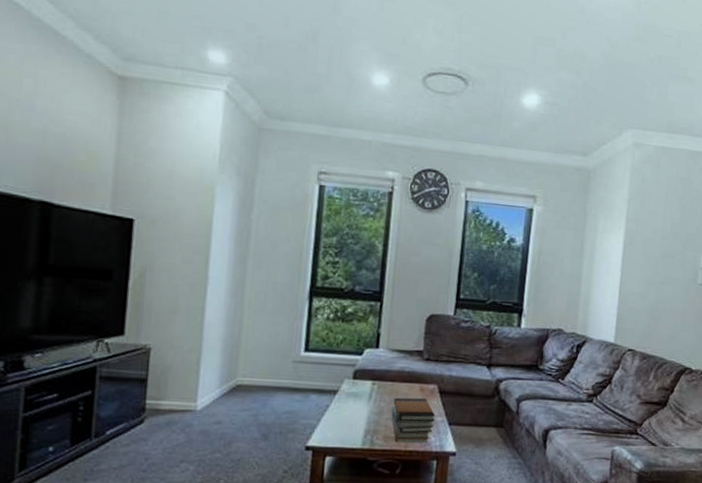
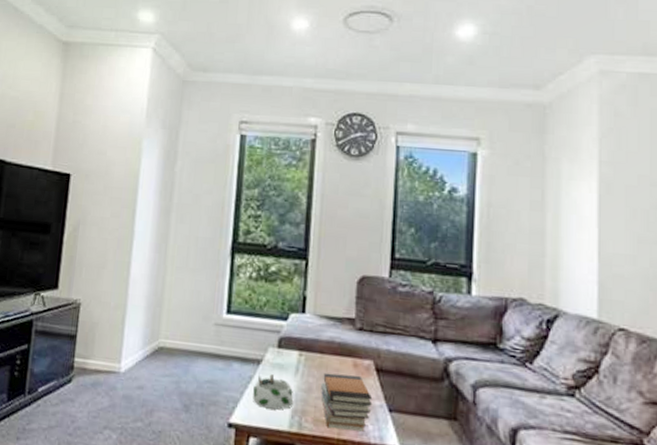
bowl: none [329,402,367,432] -> present [253,374,294,410]

